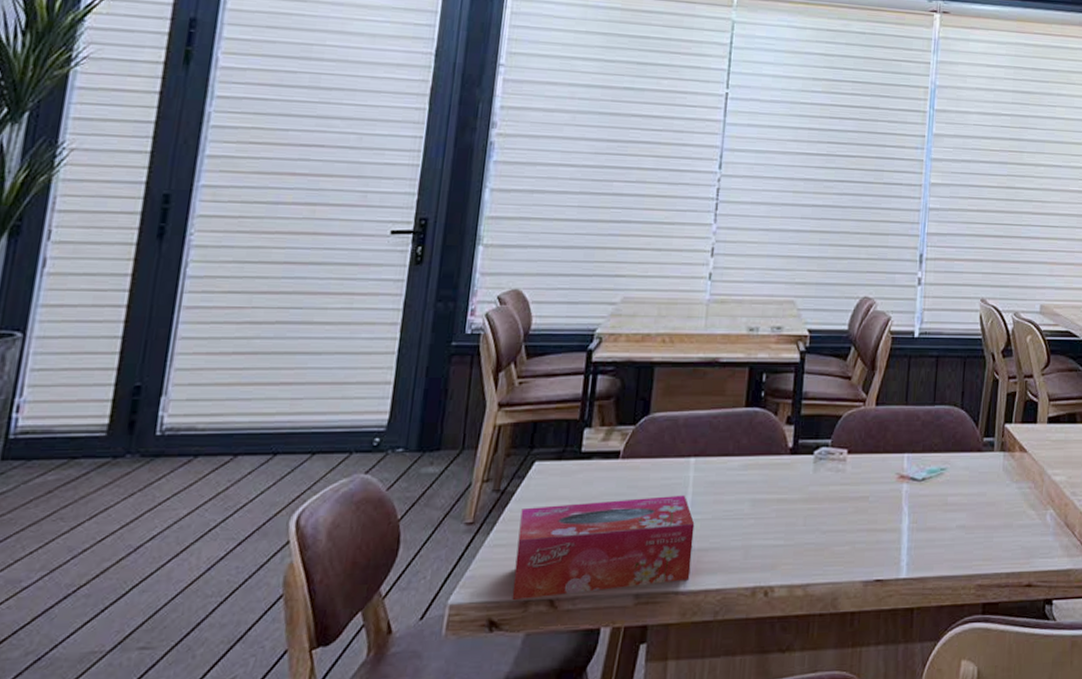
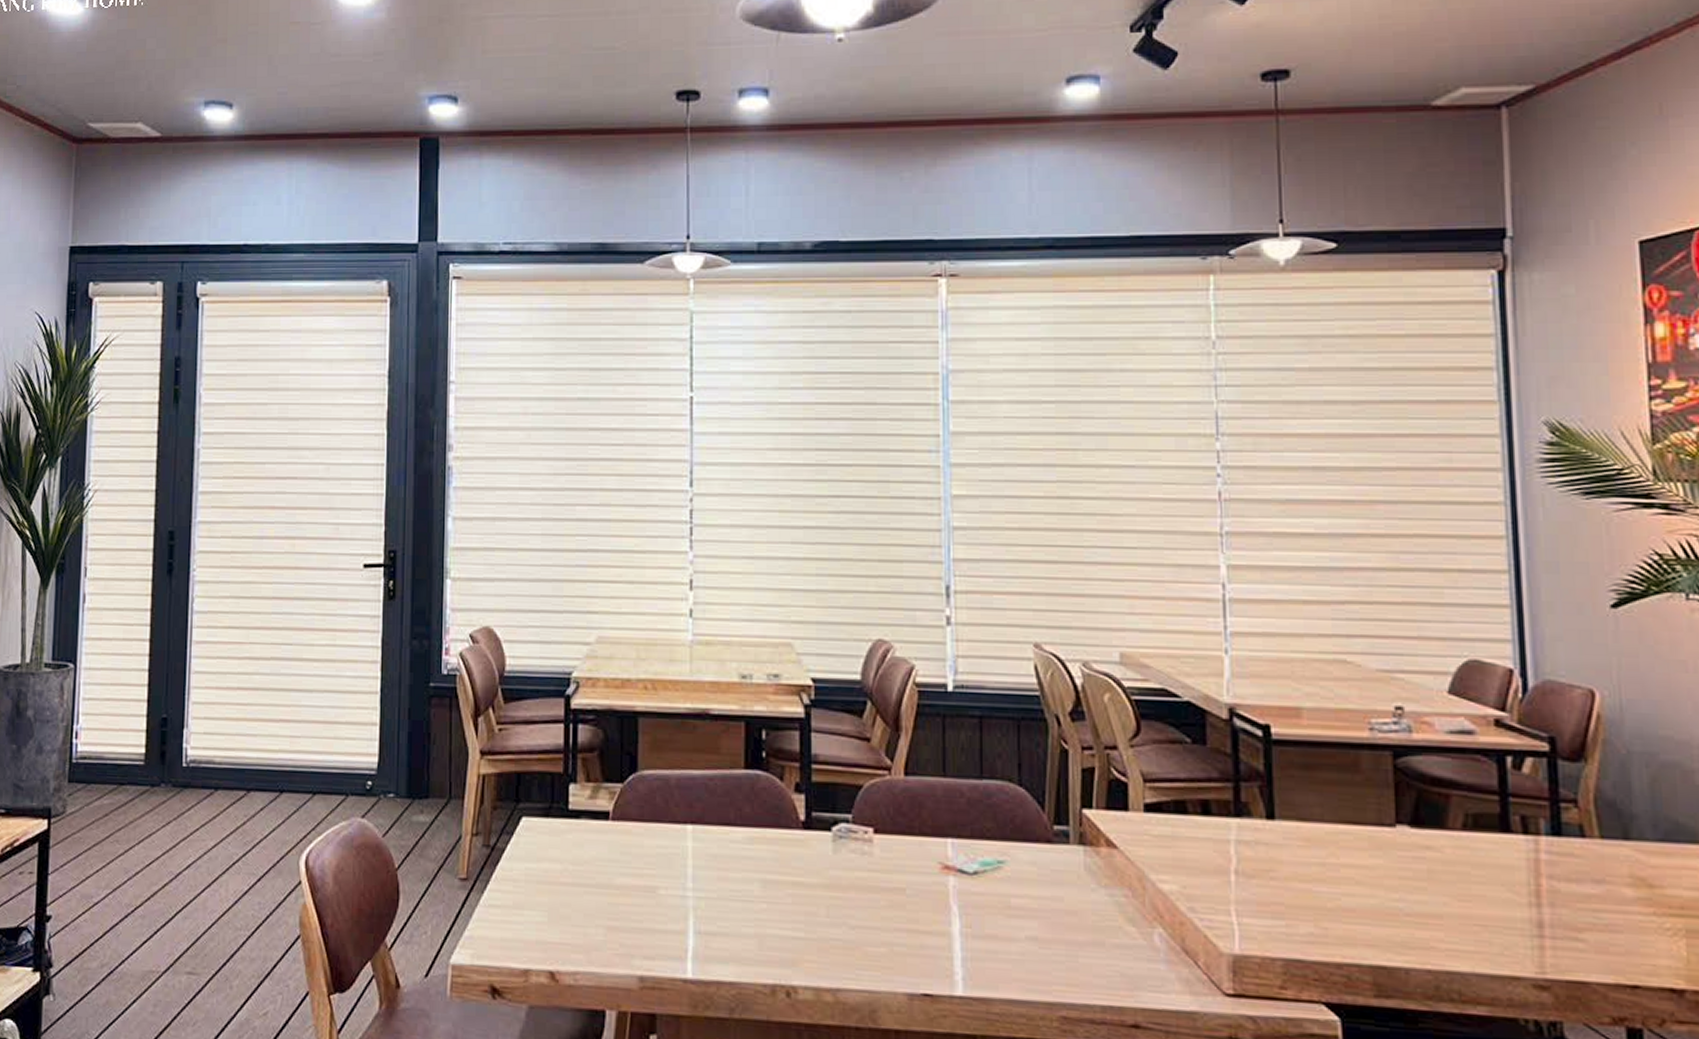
tissue box: present [512,495,695,601] -> none [511,867,698,968]

